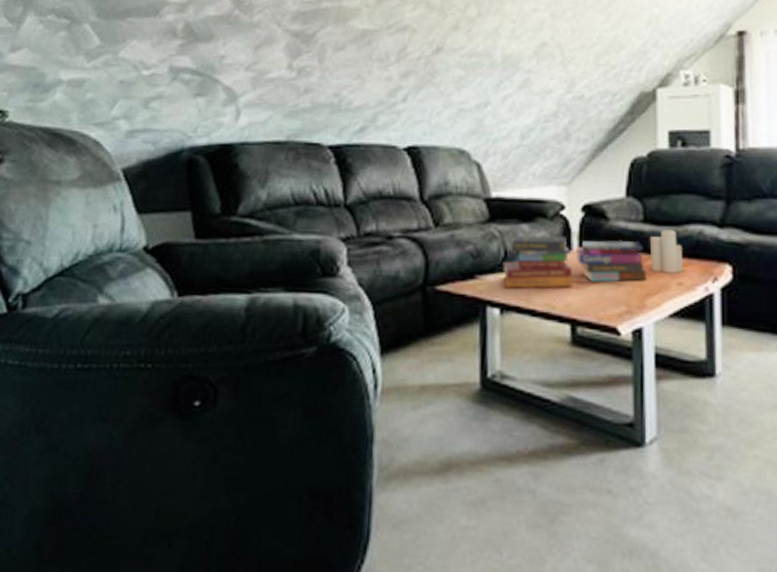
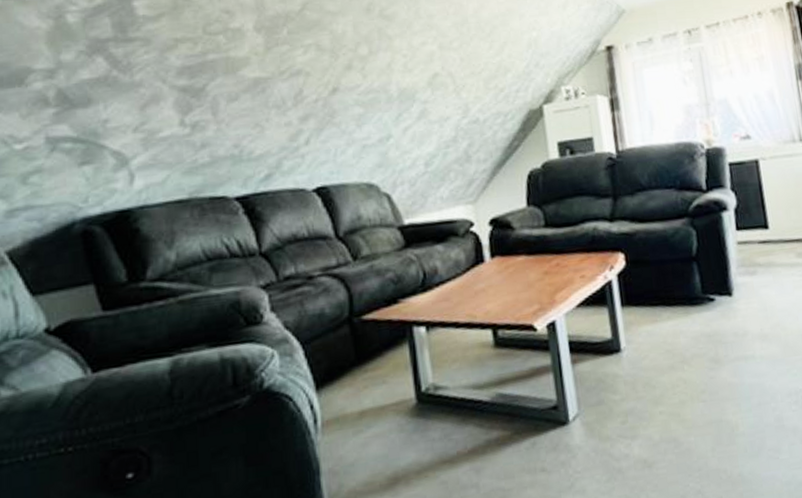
books: present [503,235,573,289] -> none [423,250,490,306]
books: present [575,240,648,283] -> none [488,245,555,288]
candle: present [649,228,685,275] -> none [552,229,586,271]

